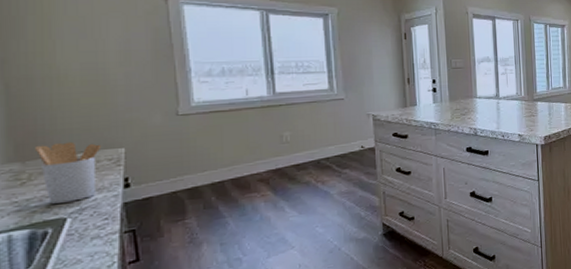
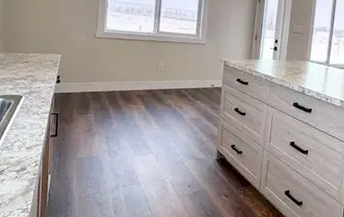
utensil holder: present [36,141,102,204] -> none [13,43,49,86]

